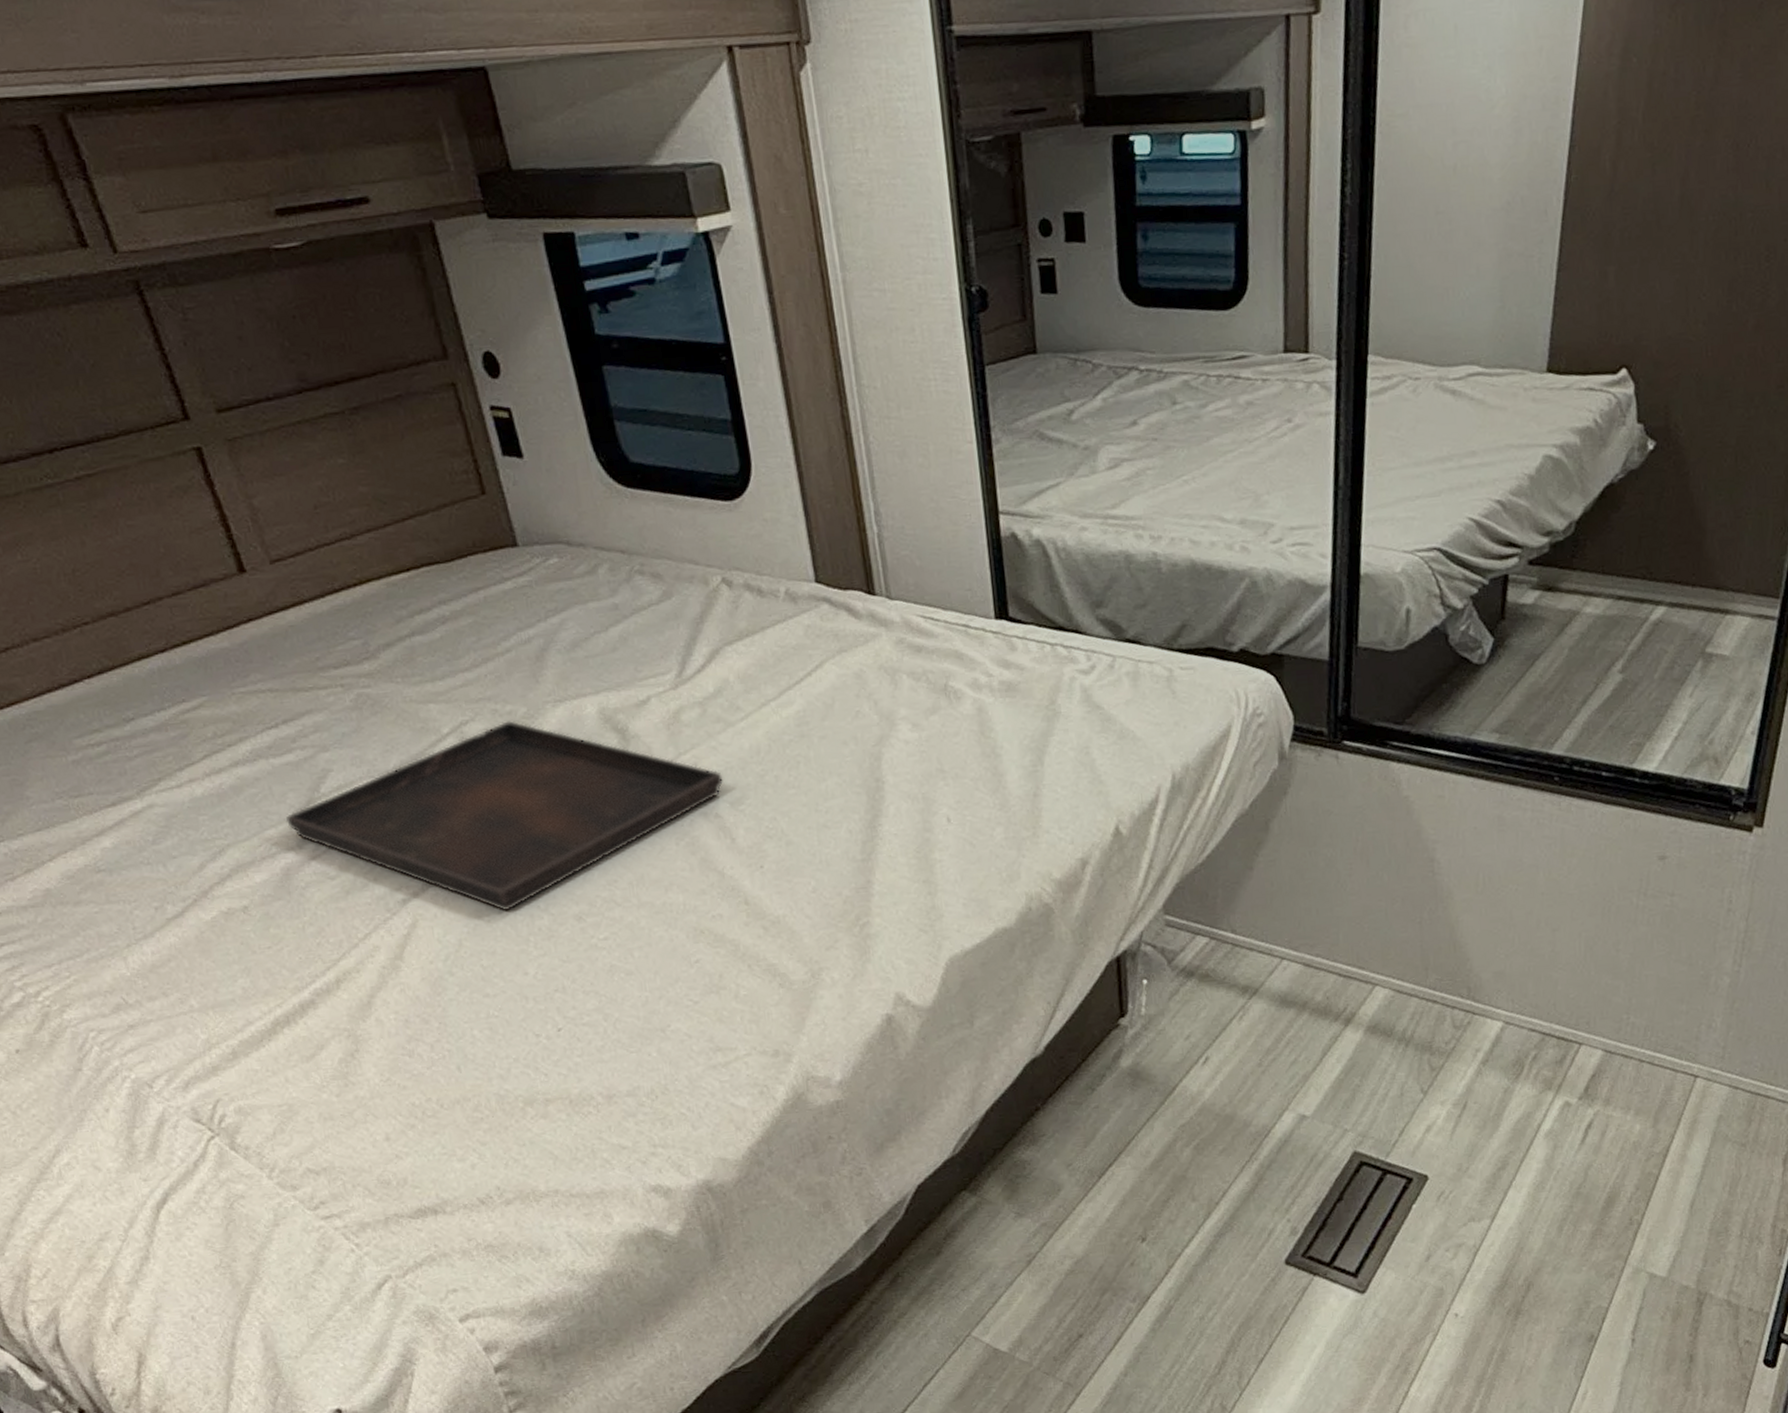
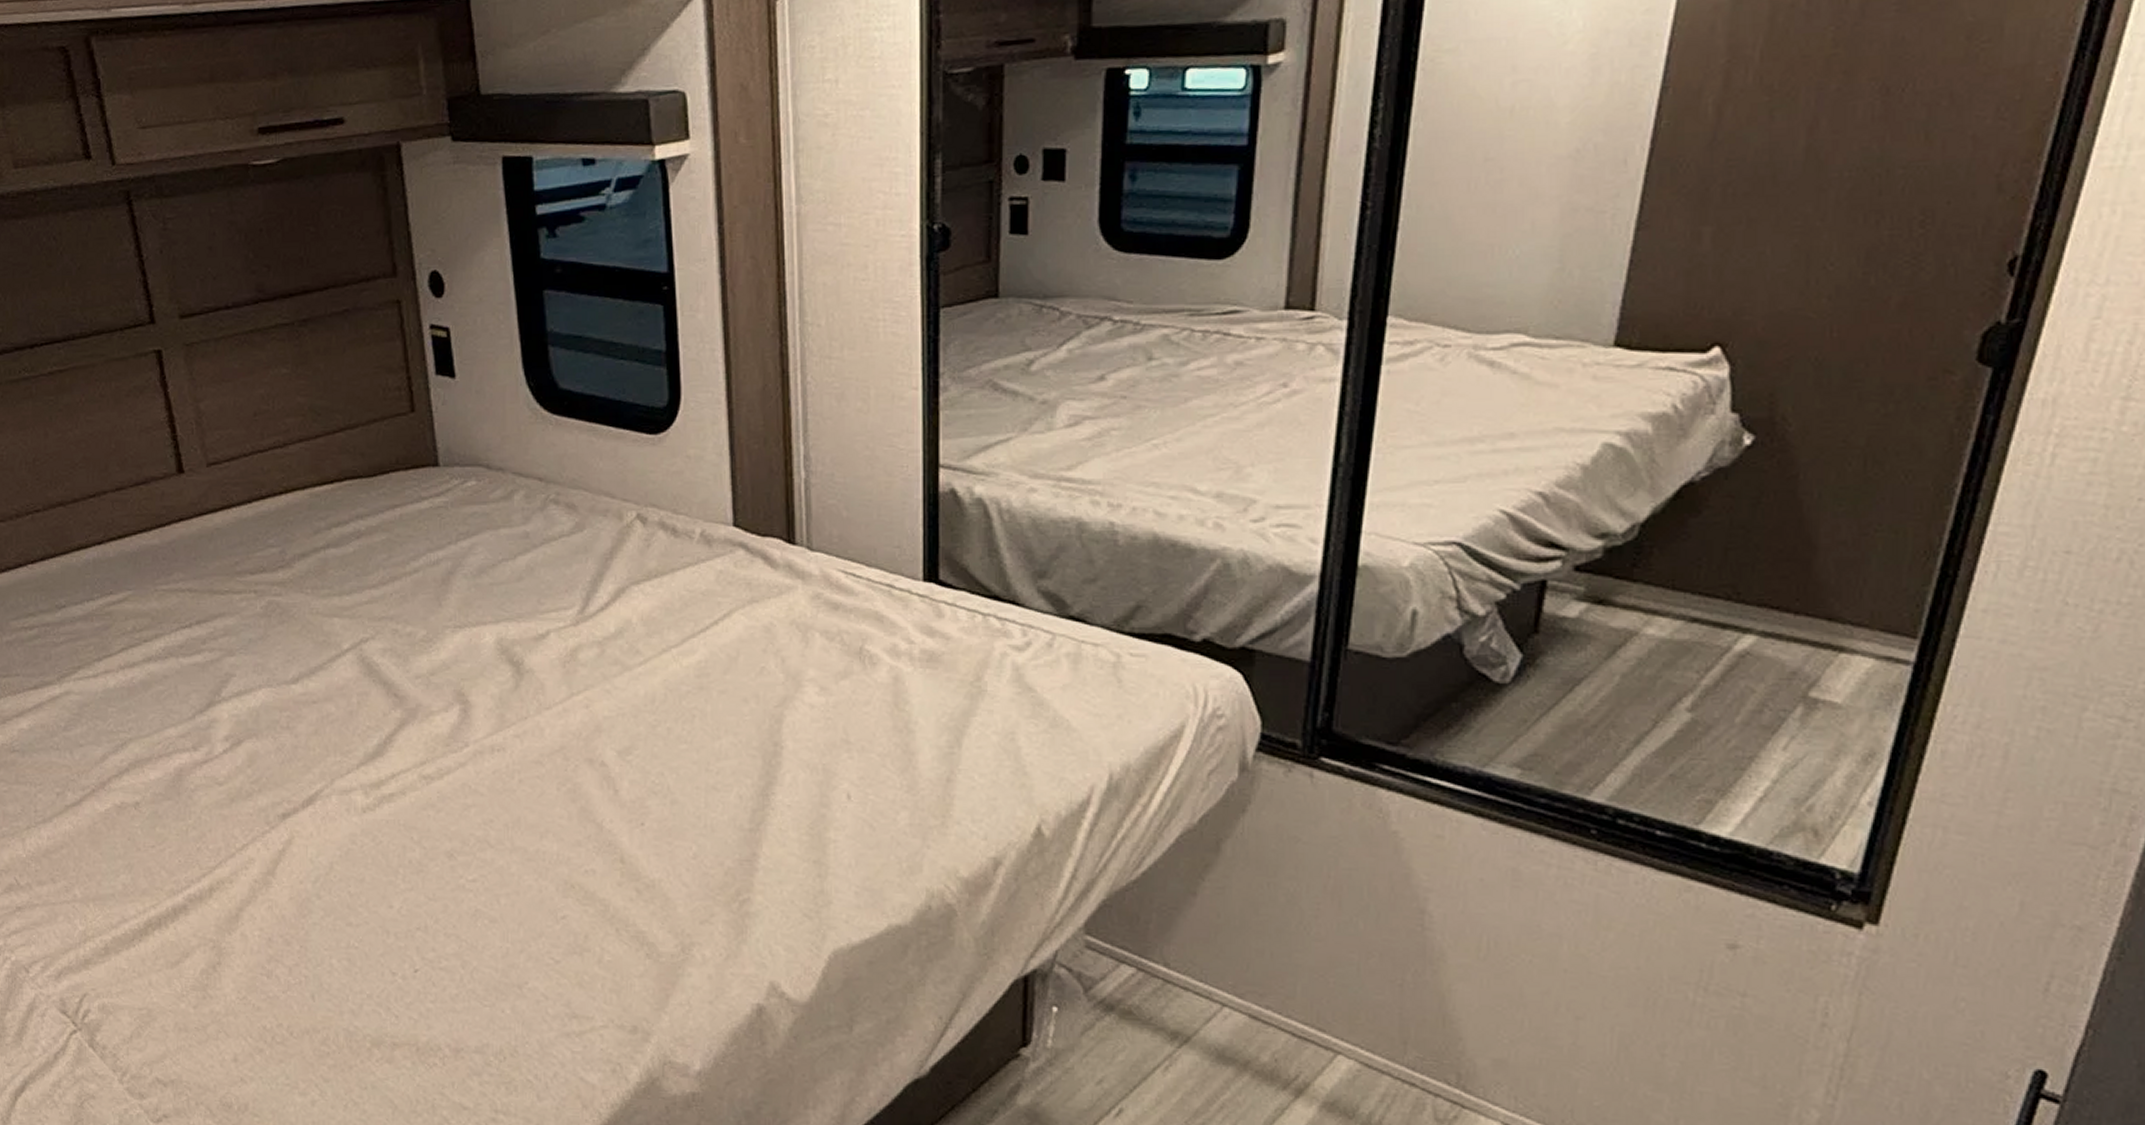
serving tray: present [285,721,723,912] -> none [185,643,613,839]

